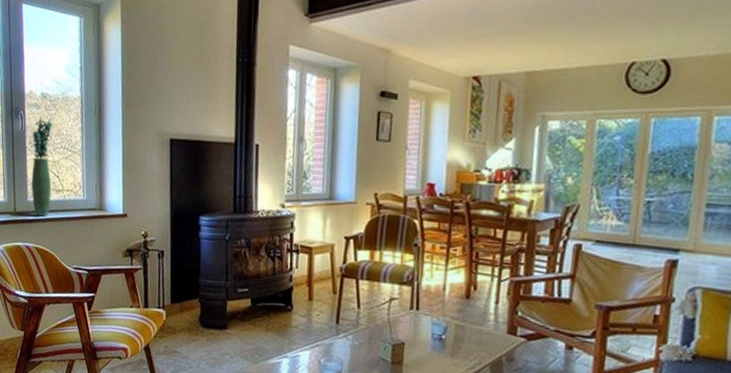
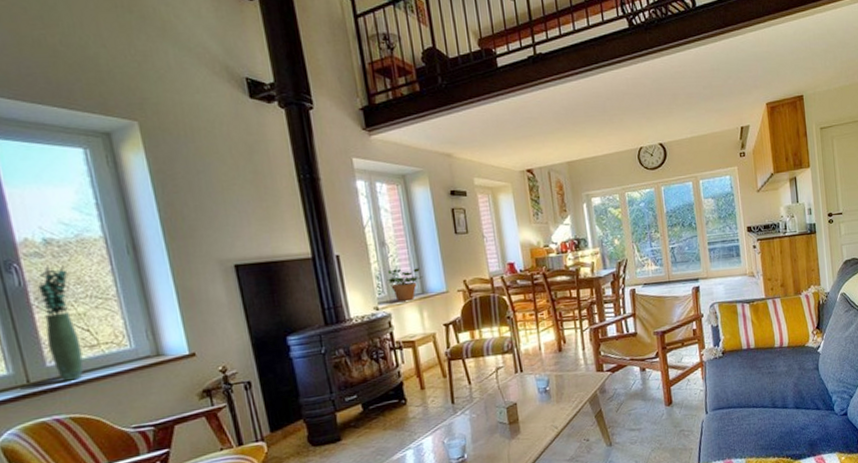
potted plant: none [298,167,335,205] -> present [387,268,424,302]

